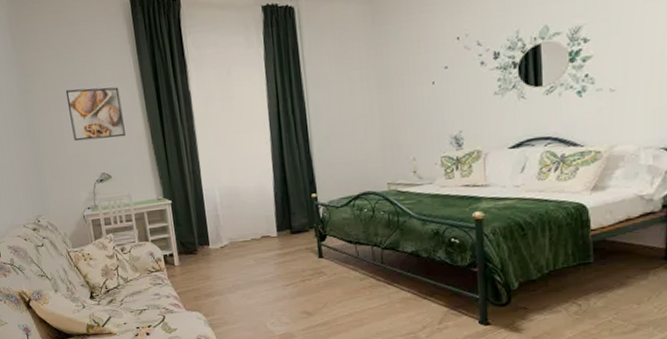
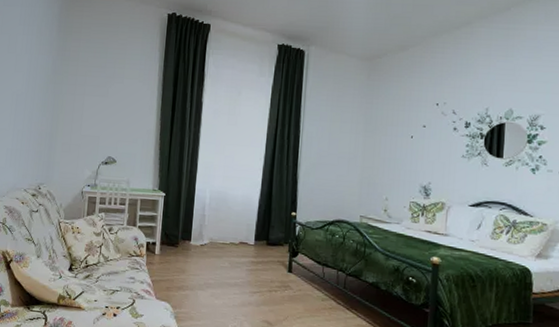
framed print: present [65,87,126,142] -> none [91,79,141,129]

